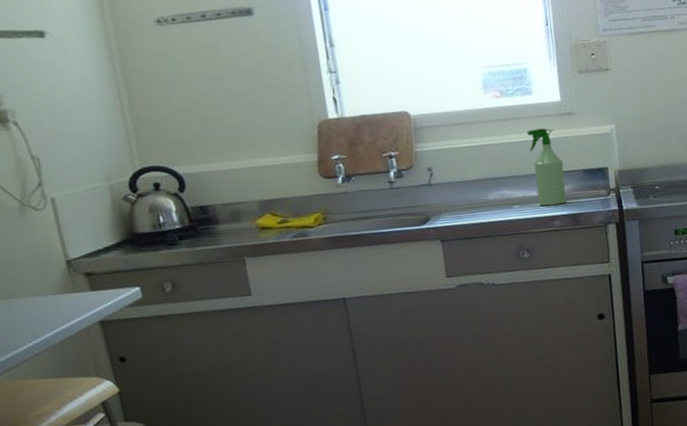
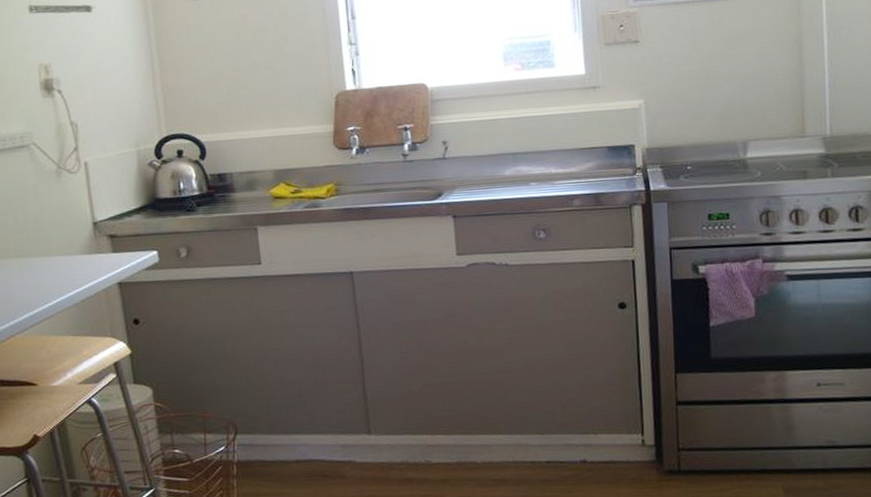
spray bottle: present [527,128,566,207] -> none [548,102,588,184]

